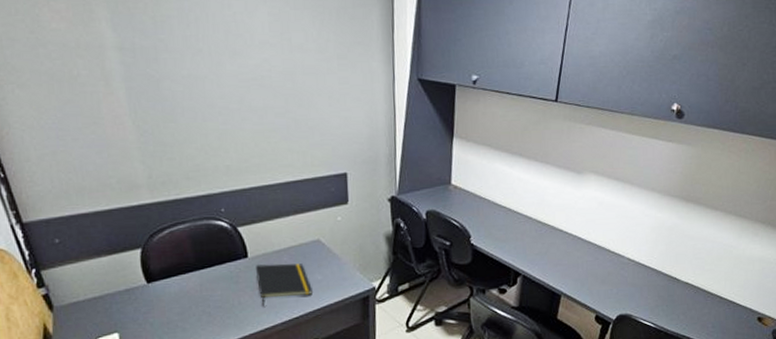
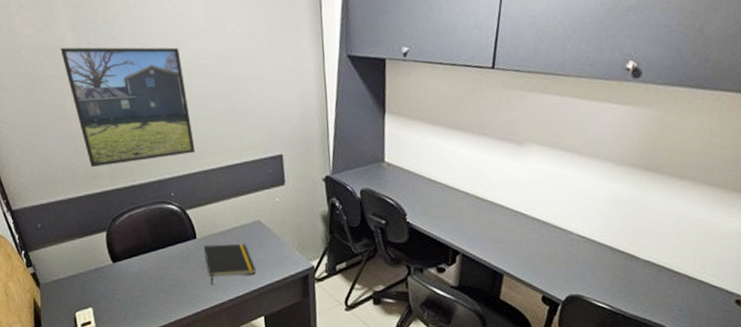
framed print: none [97,45,252,177] -> present [60,47,196,167]

